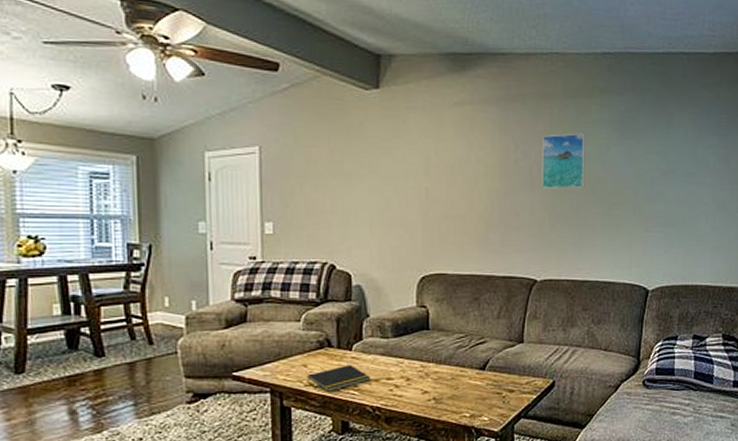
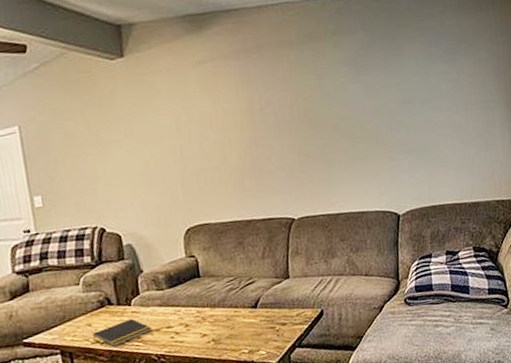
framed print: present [542,133,586,189] -> none [283,75,329,132]

